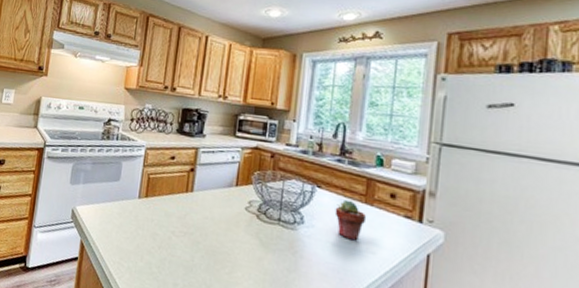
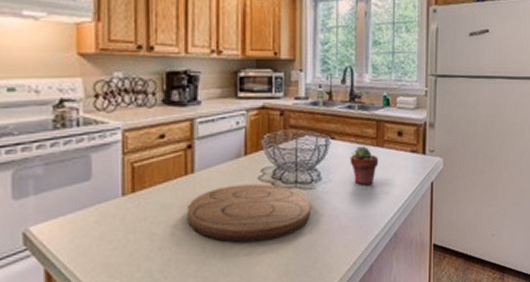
cutting board: none [183,208,291,267] -> present [187,183,310,243]

